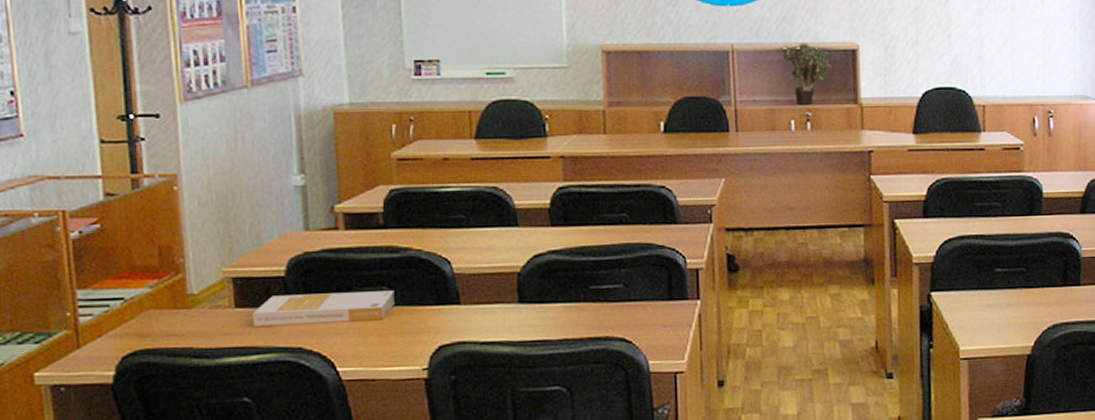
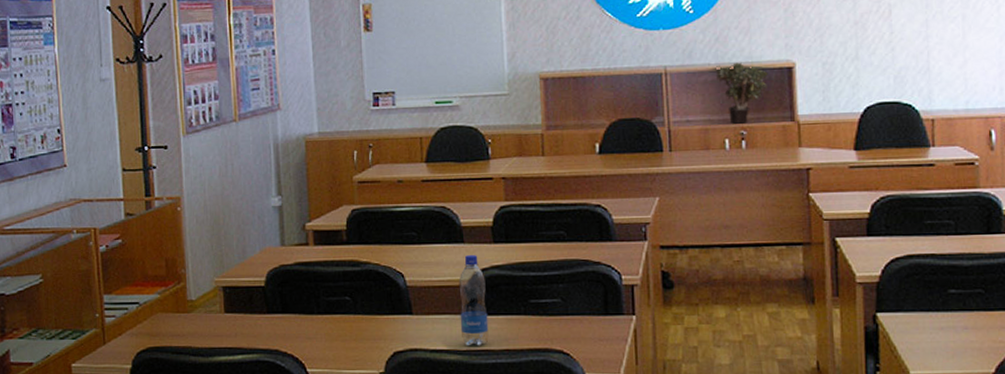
book: present [253,290,395,326] -> none [239,300,356,330]
bottle: none [512,239,546,337] -> present [458,255,489,346]

